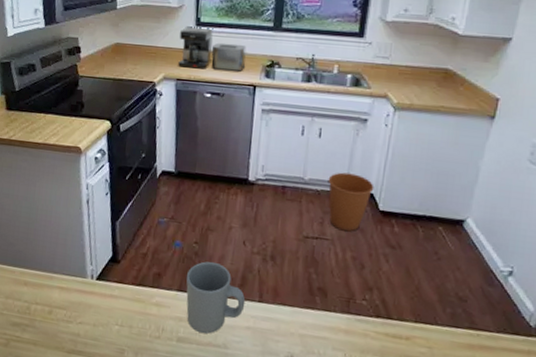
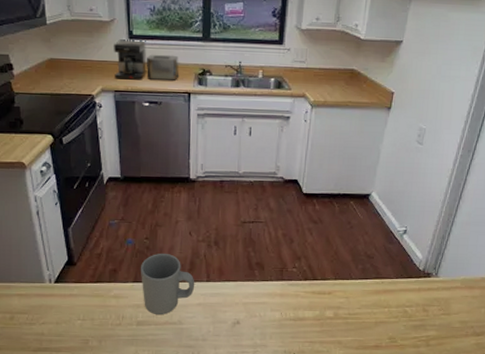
bucket: present [328,172,374,232] -> none [259,164,298,214]

